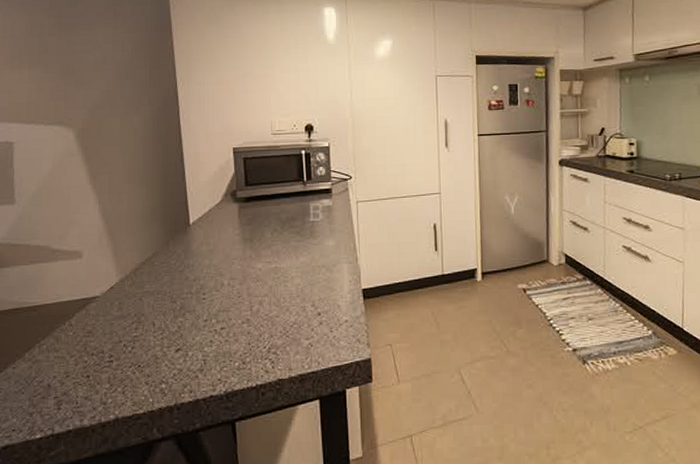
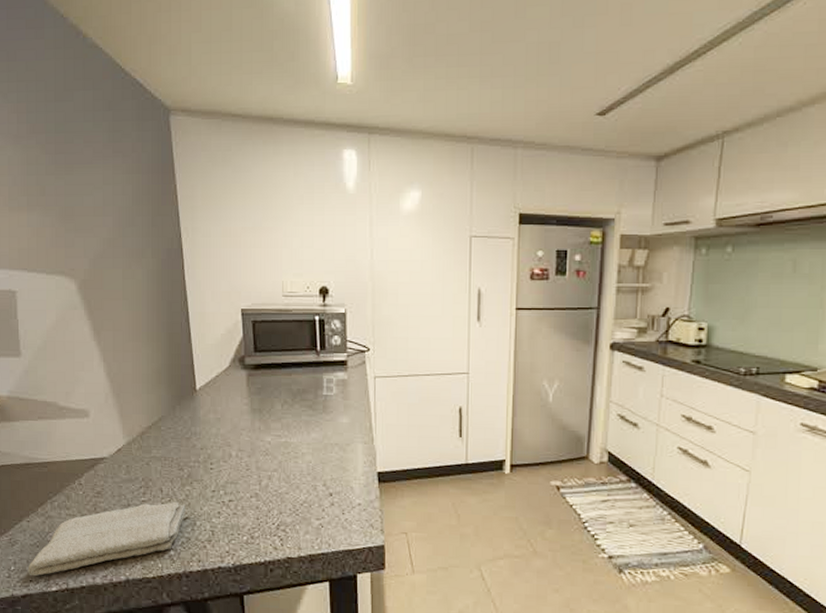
washcloth: none [10,334,178,426] -> present [27,501,186,577]

